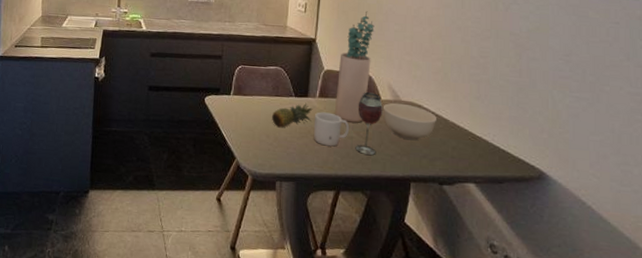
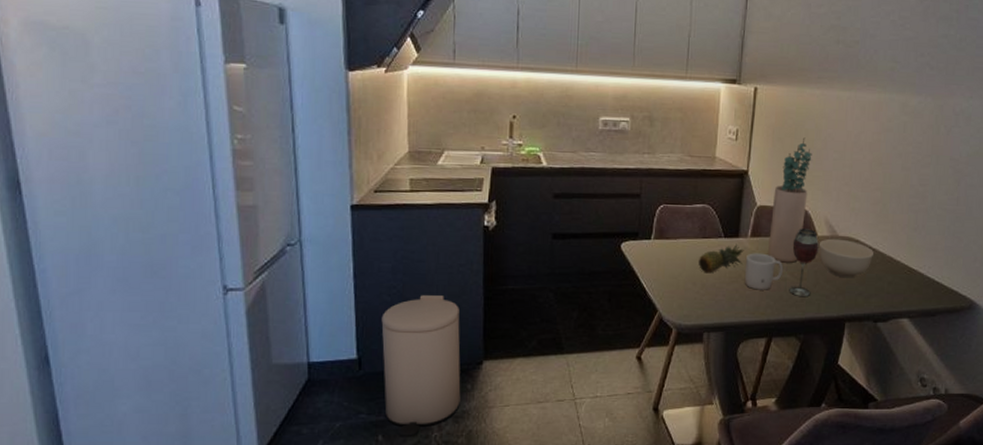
pedal bin: none [12,131,73,250] -> present [381,295,461,438]

